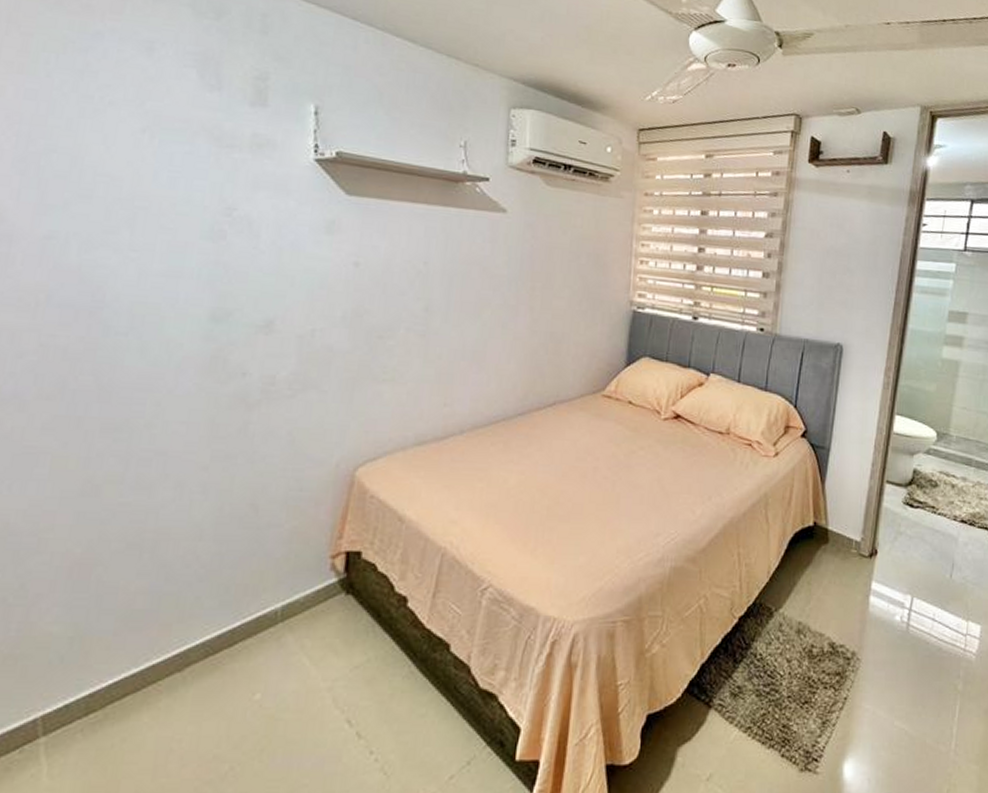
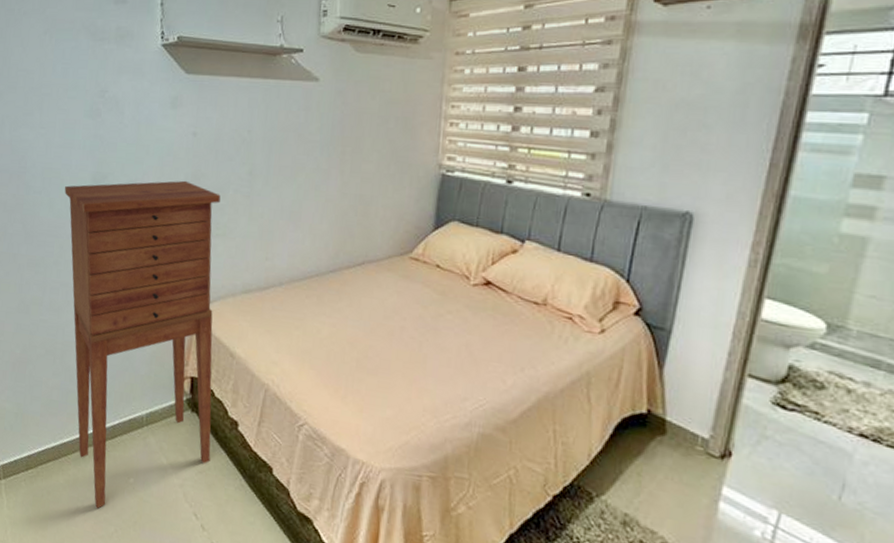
cabinet: none [166,317,389,744] -> present [64,180,221,509]

